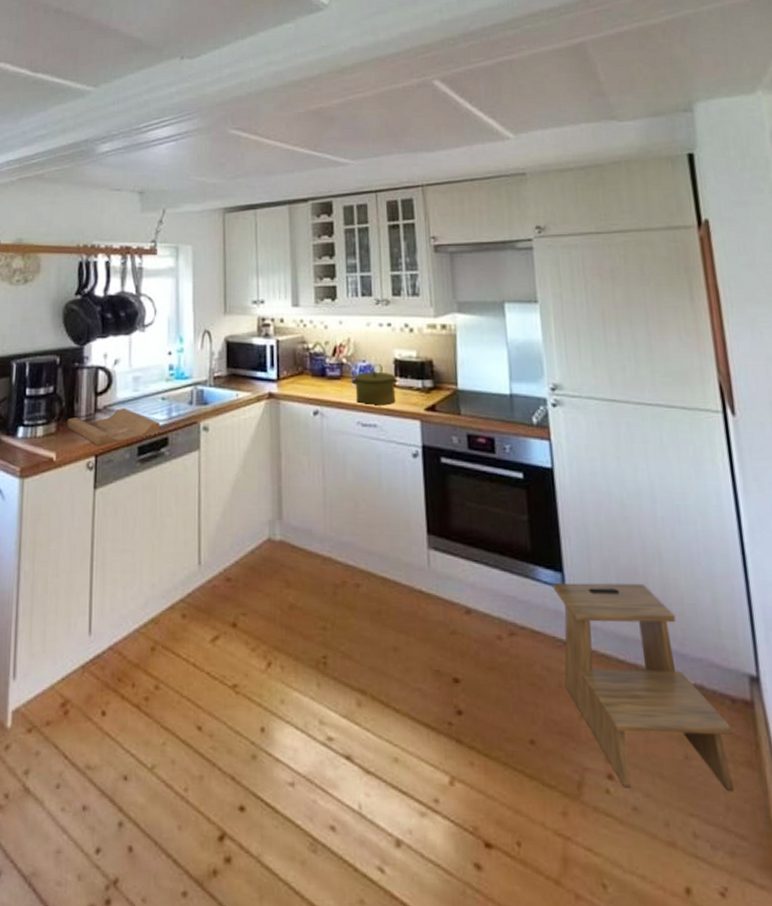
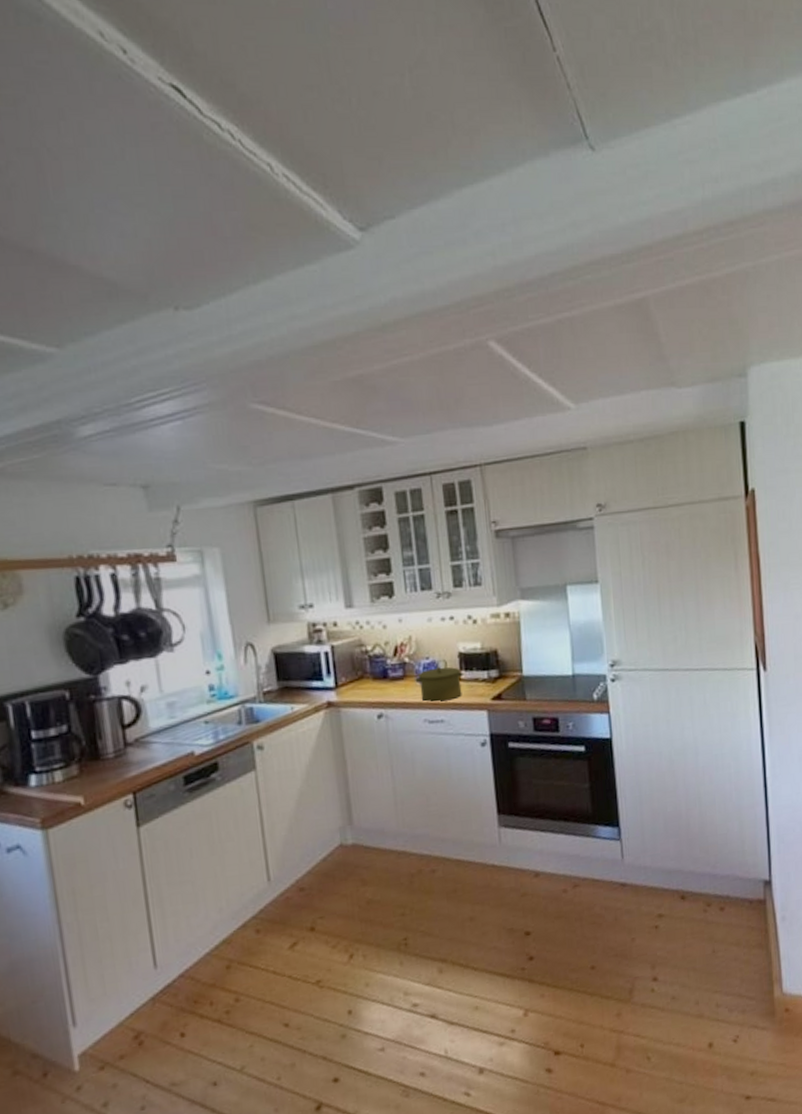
cutting board: present [67,407,161,446] -> none [91,737,208,782]
step stool: present [553,582,734,791] -> none [611,825,749,984]

